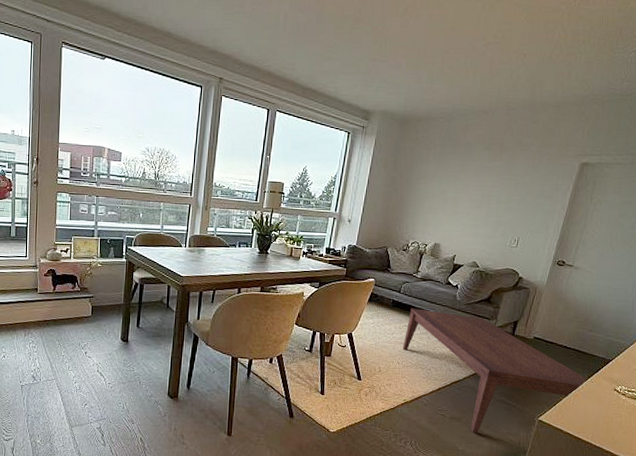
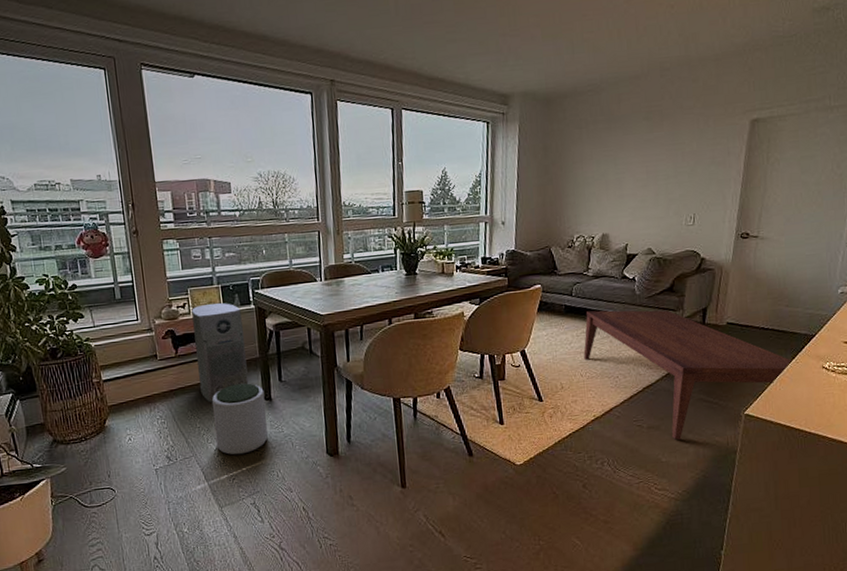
air purifier: none [70,252,114,336] -> present [191,303,249,403]
plant pot: none [75,324,123,385] -> present [211,383,268,455]

